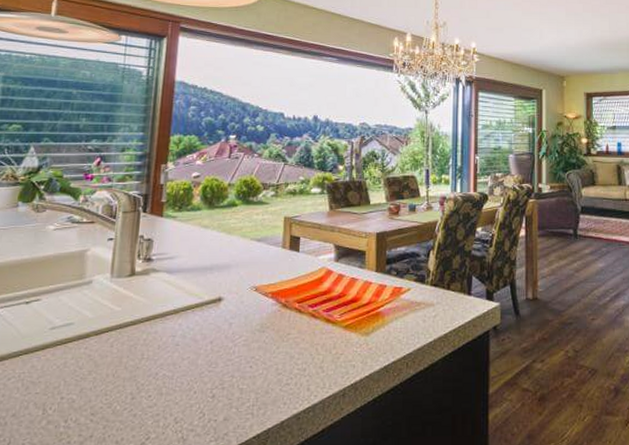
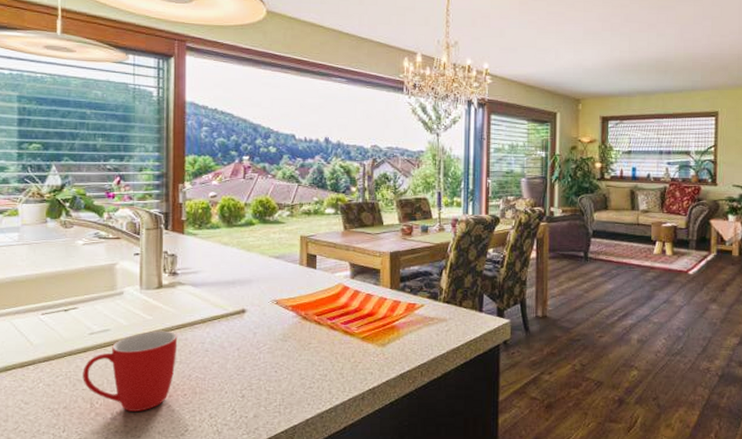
mug: none [37,323,147,418] -> present [83,330,178,411]

